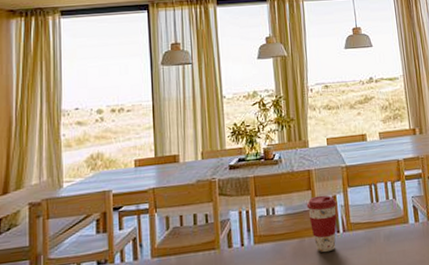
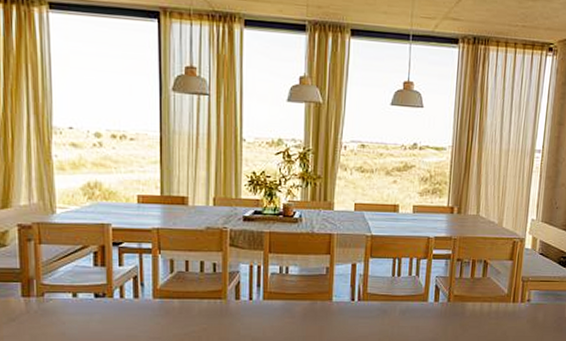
coffee cup: present [306,195,337,253] -> none [323,261,356,318]

